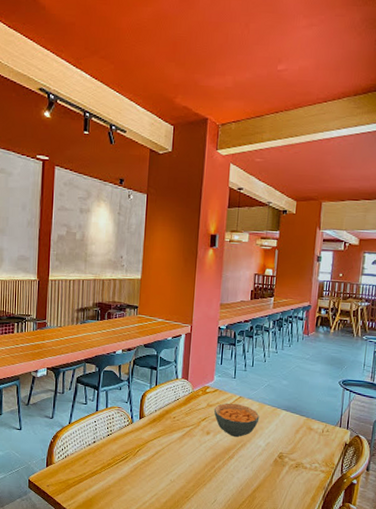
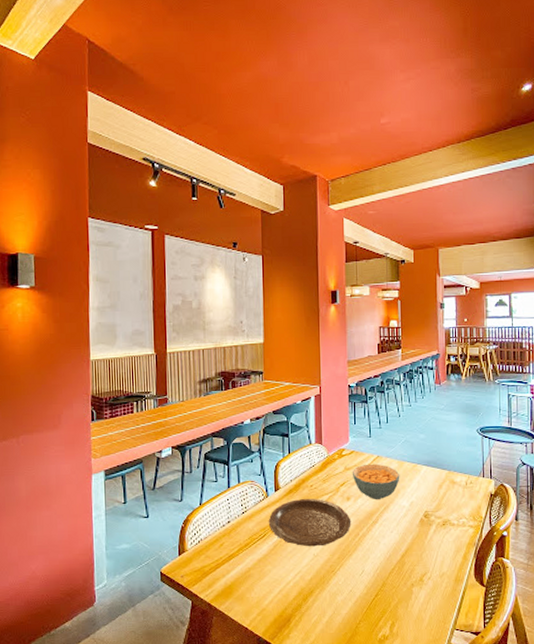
plate: none [132,428,209,473] -> present [269,499,352,547]

